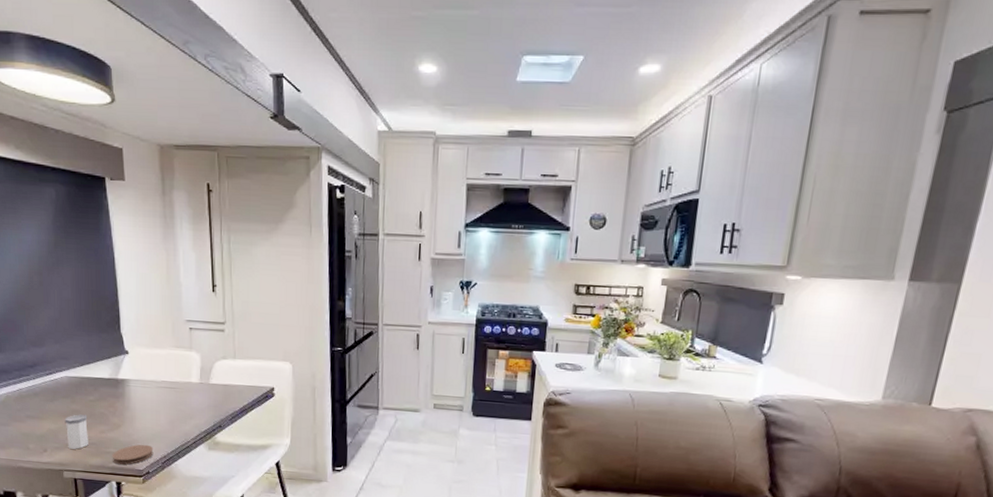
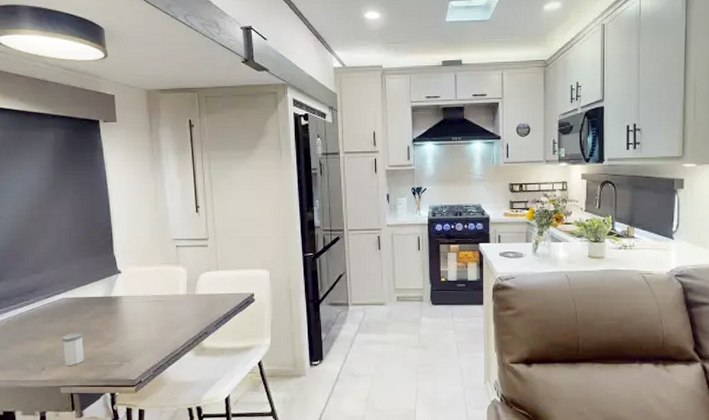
coaster: present [112,444,154,465] -> none [106,355,145,376]

